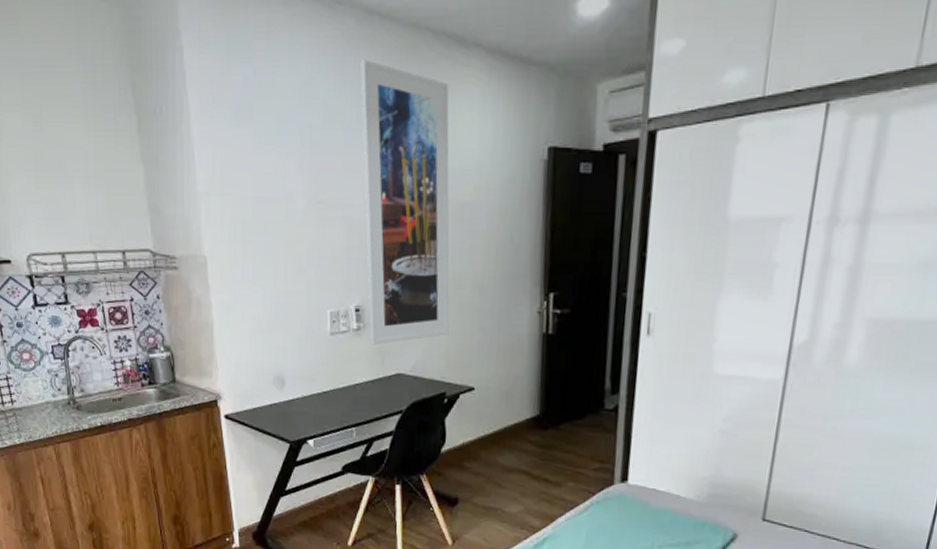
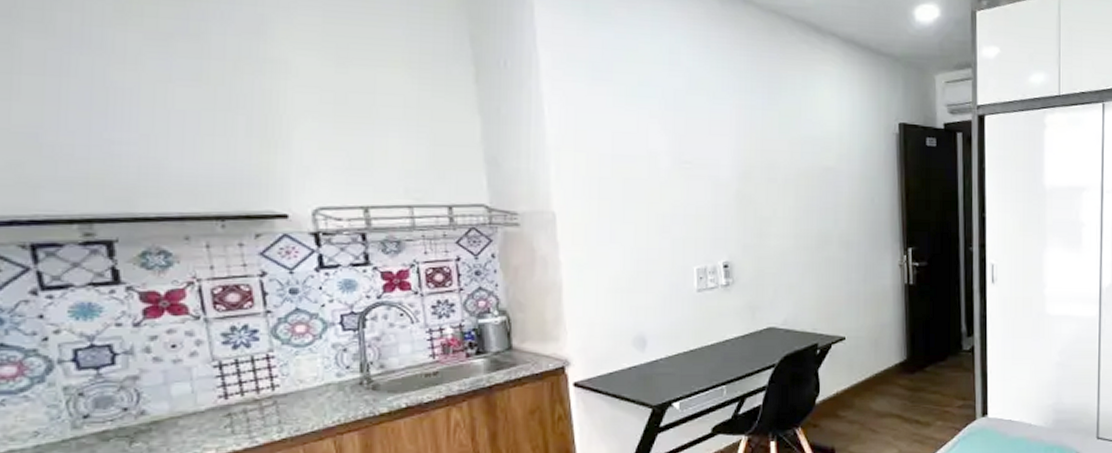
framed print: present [360,60,450,345] -> none [725,36,819,300]

